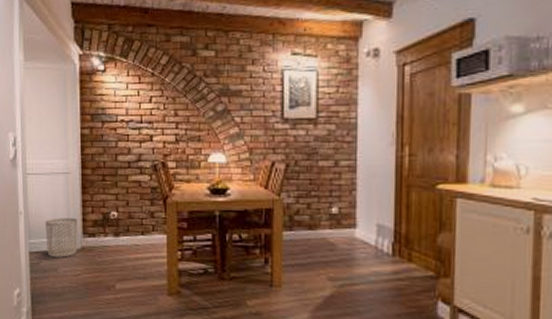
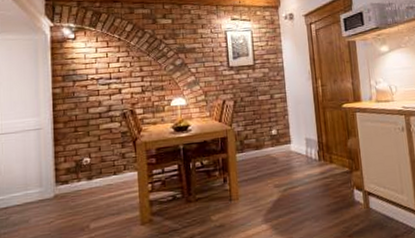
waste bin: present [45,218,78,258] -> none [15,169,50,210]

